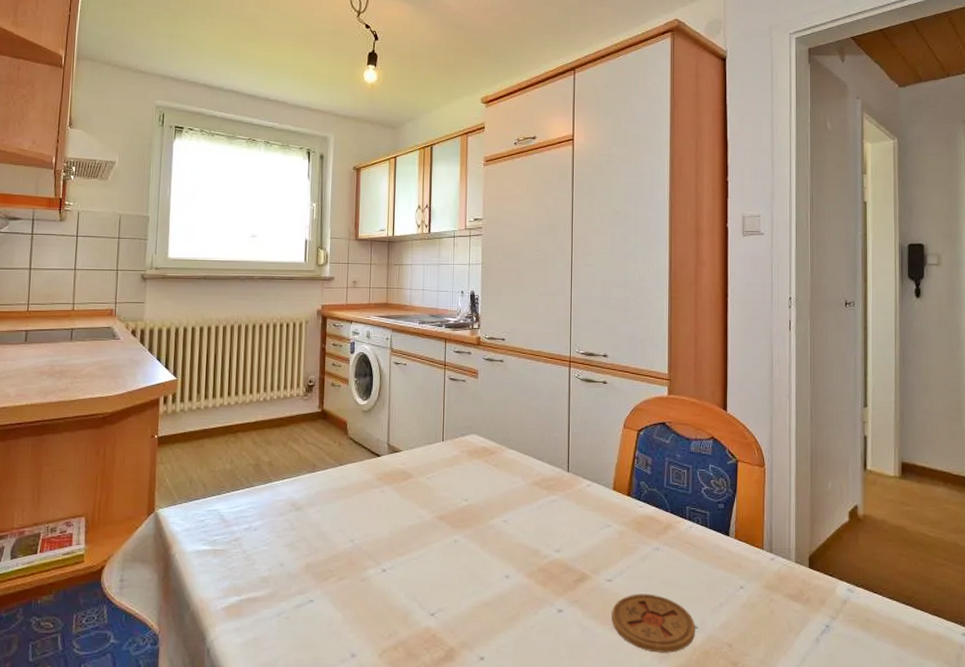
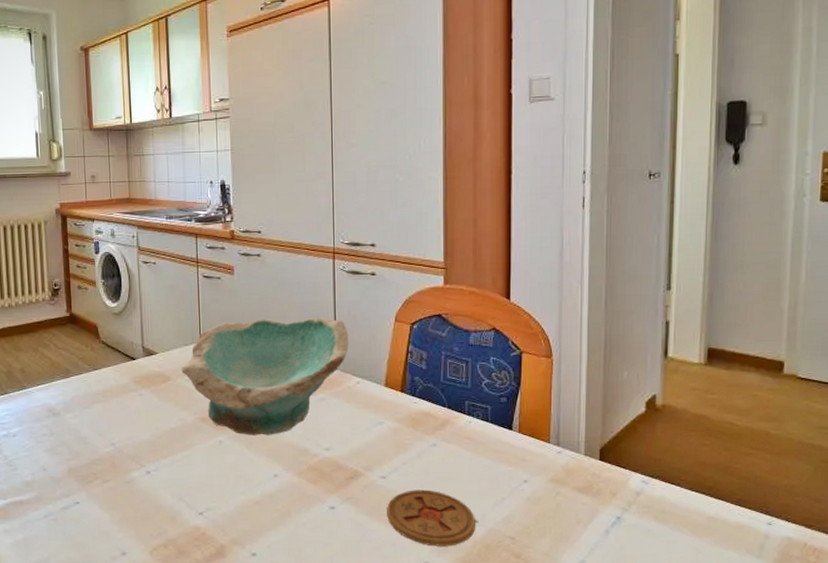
bowl: none [423,421,581,535] -> present [181,317,349,435]

